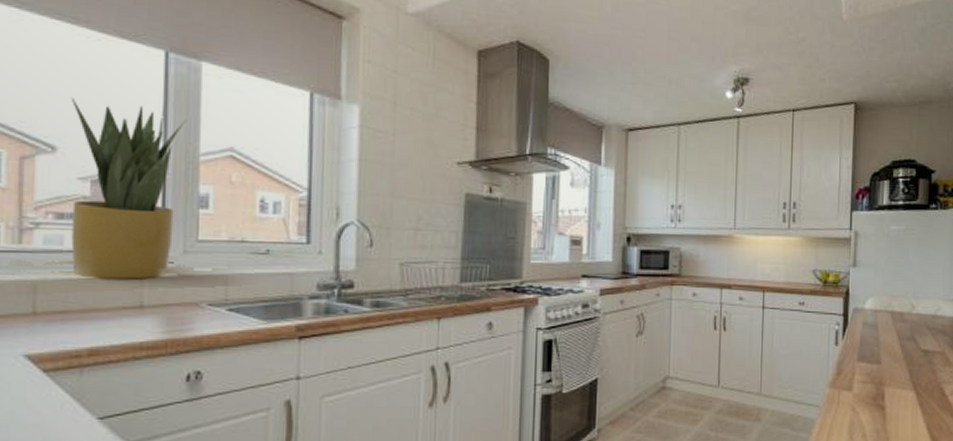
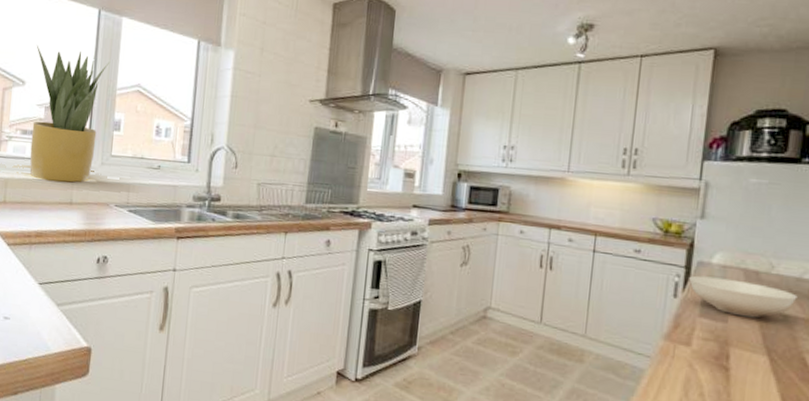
bowl: none [847,322,934,357] -> present [689,275,798,318]

